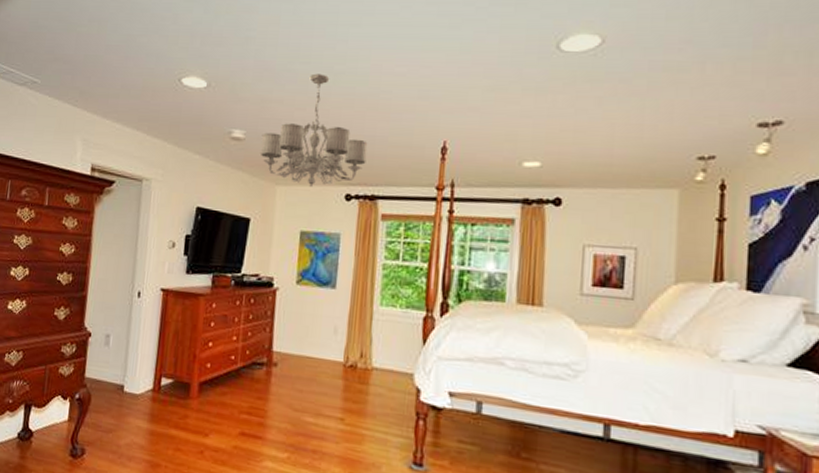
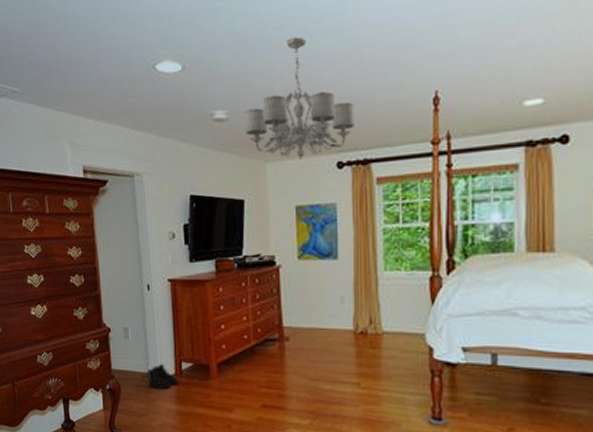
boots: none [121,376,155,405] -> present [146,363,179,390]

